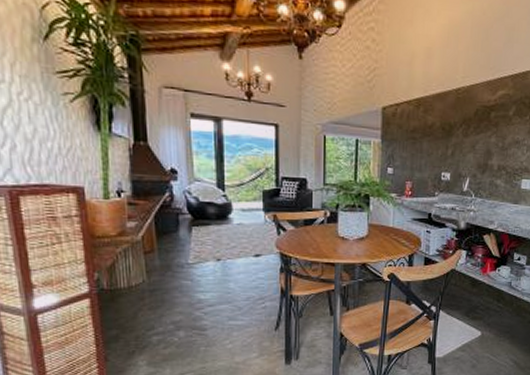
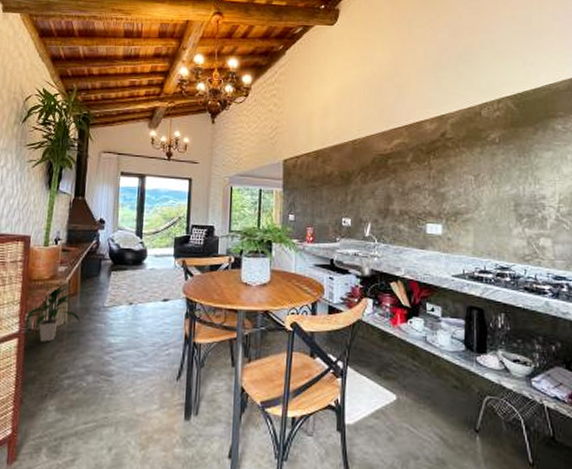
indoor plant: none [93,241,164,301] -> present [23,284,81,342]

